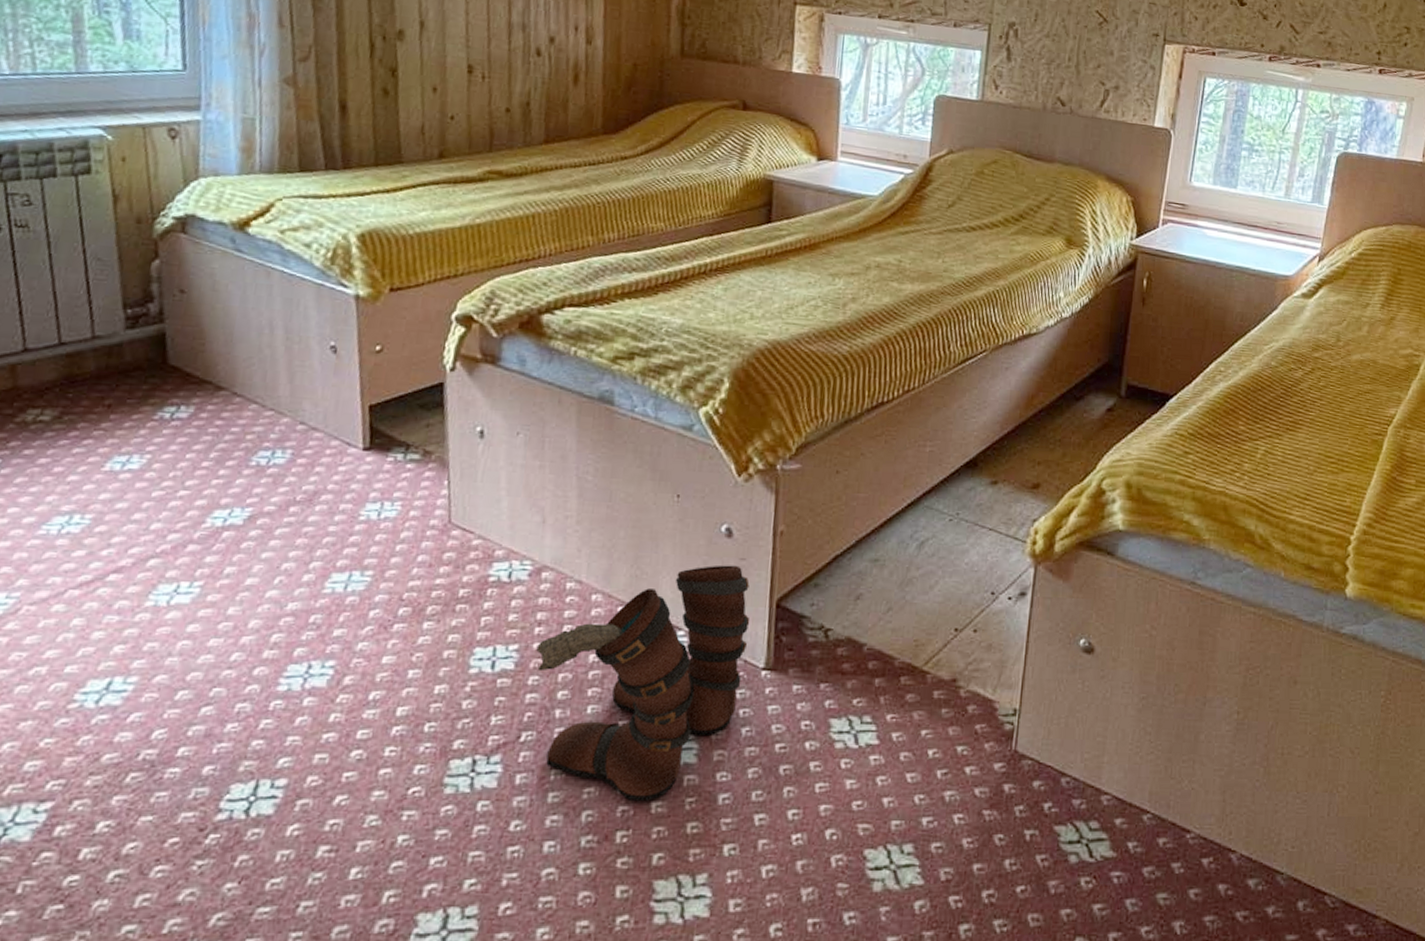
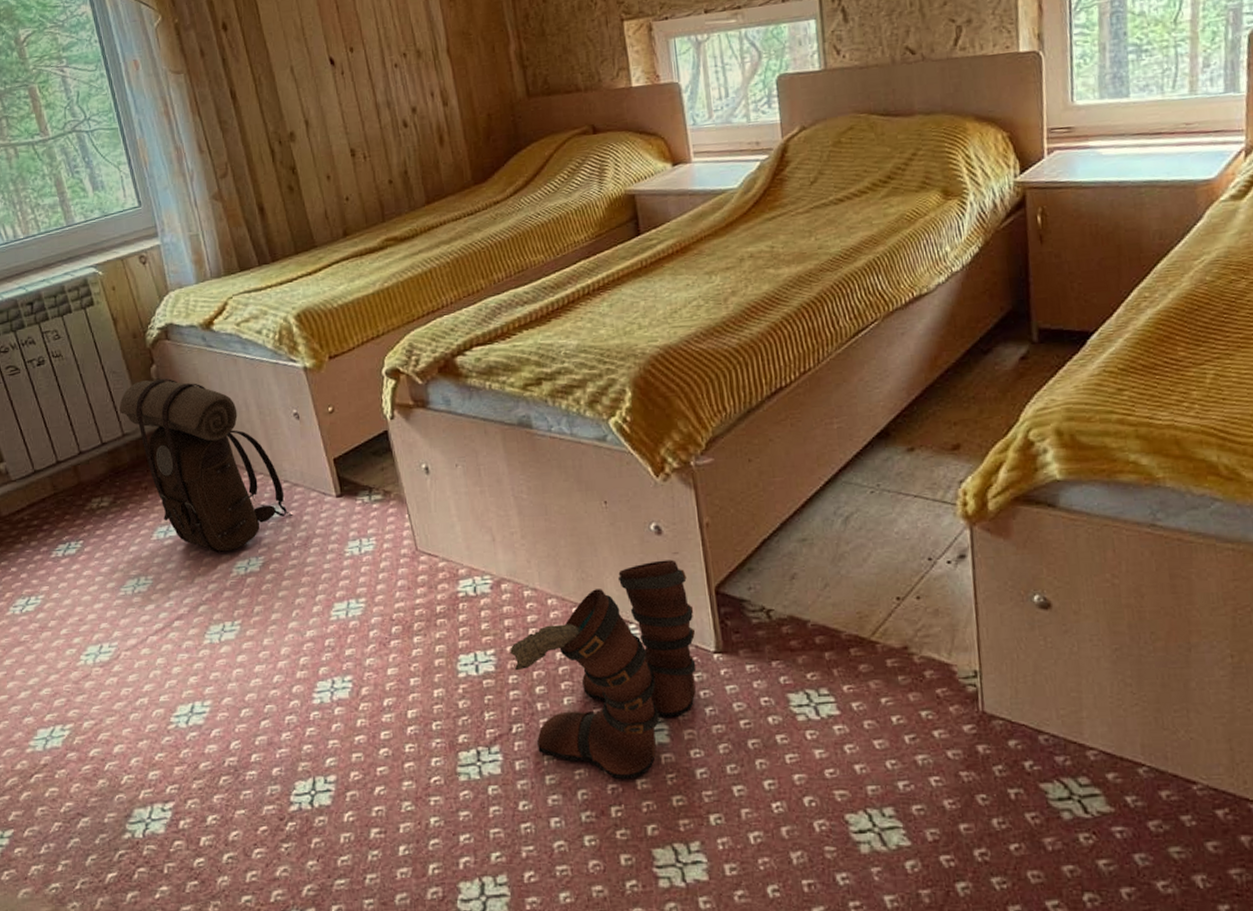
backpack: none [95,276,300,498] -> present [119,378,291,554]

